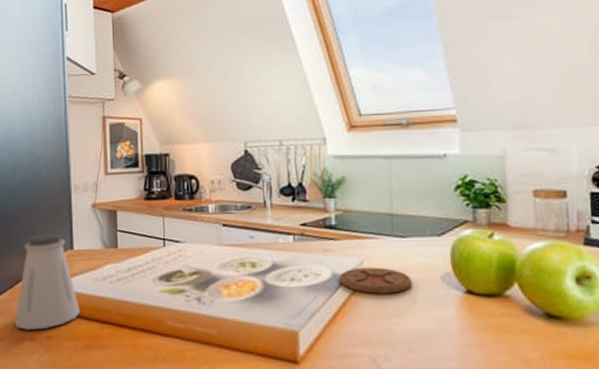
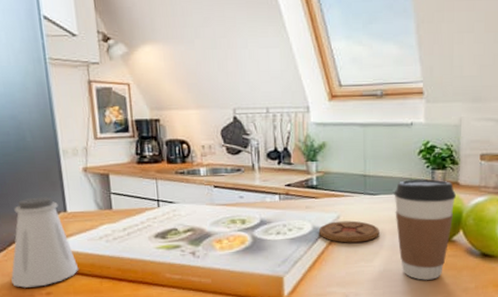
coffee cup: none [427,220,505,345] -> present [394,179,456,280]

